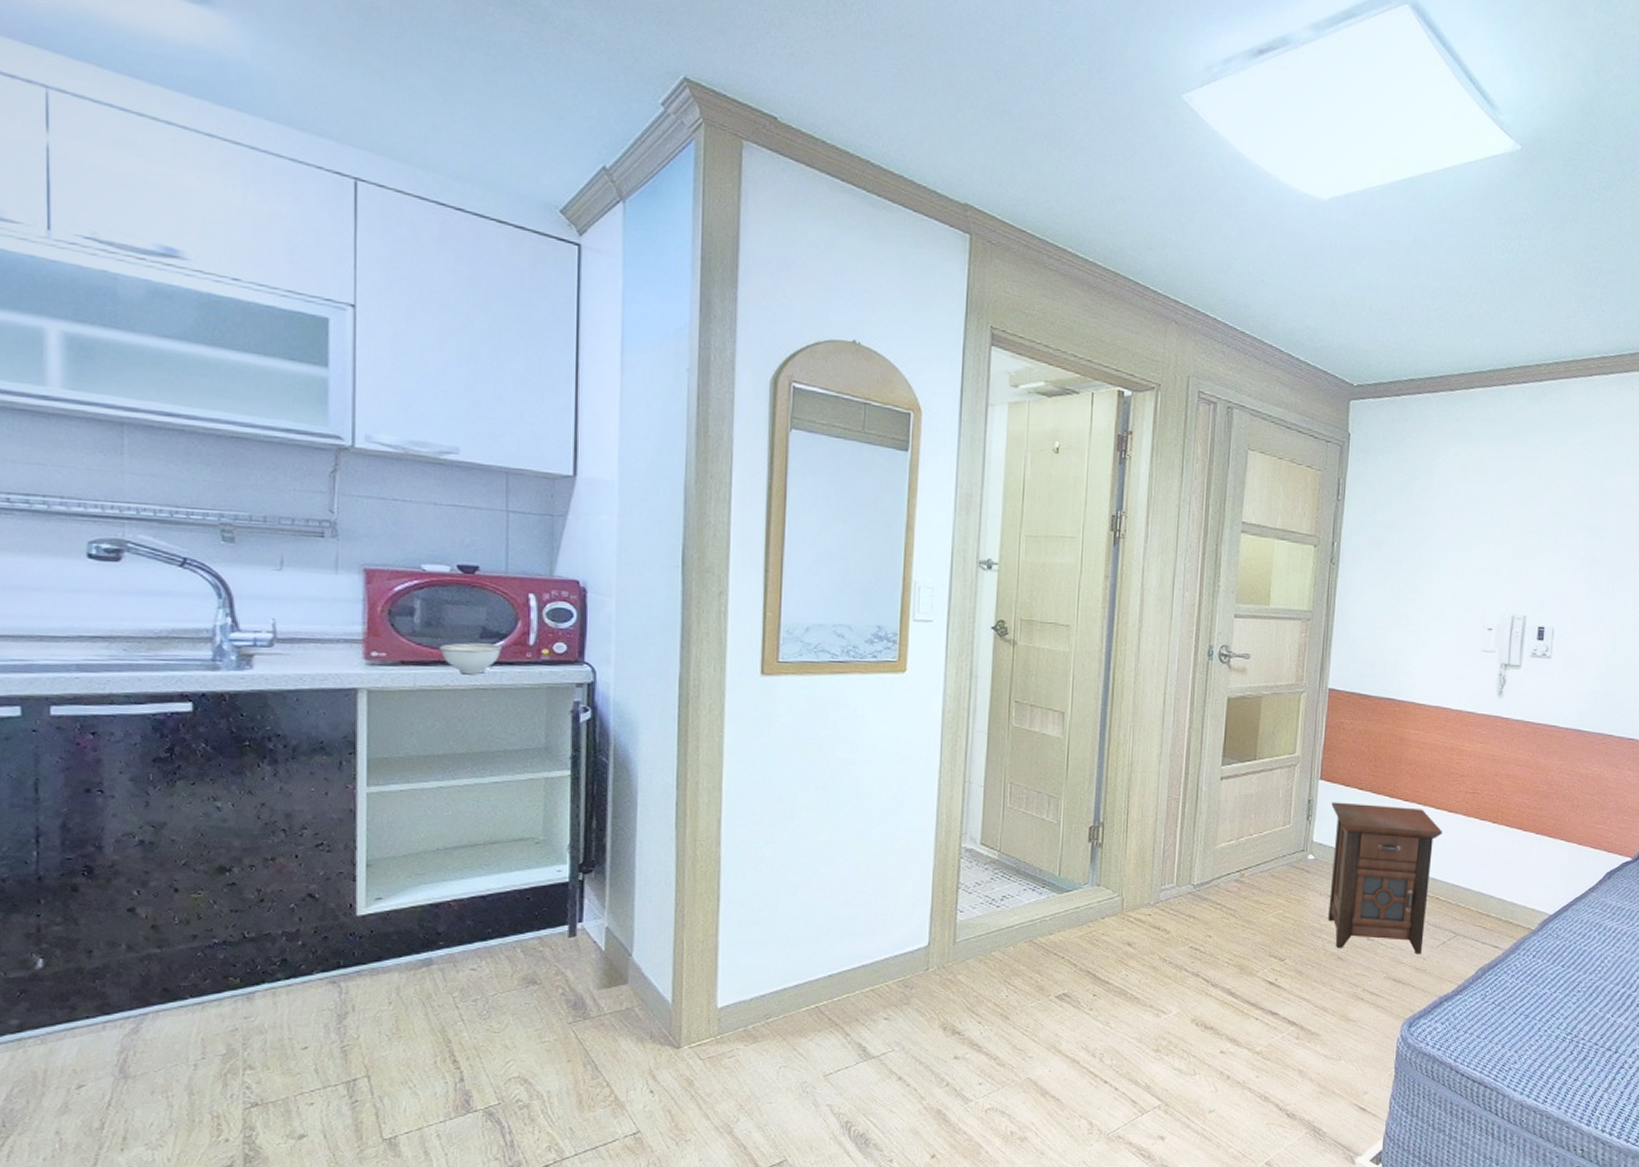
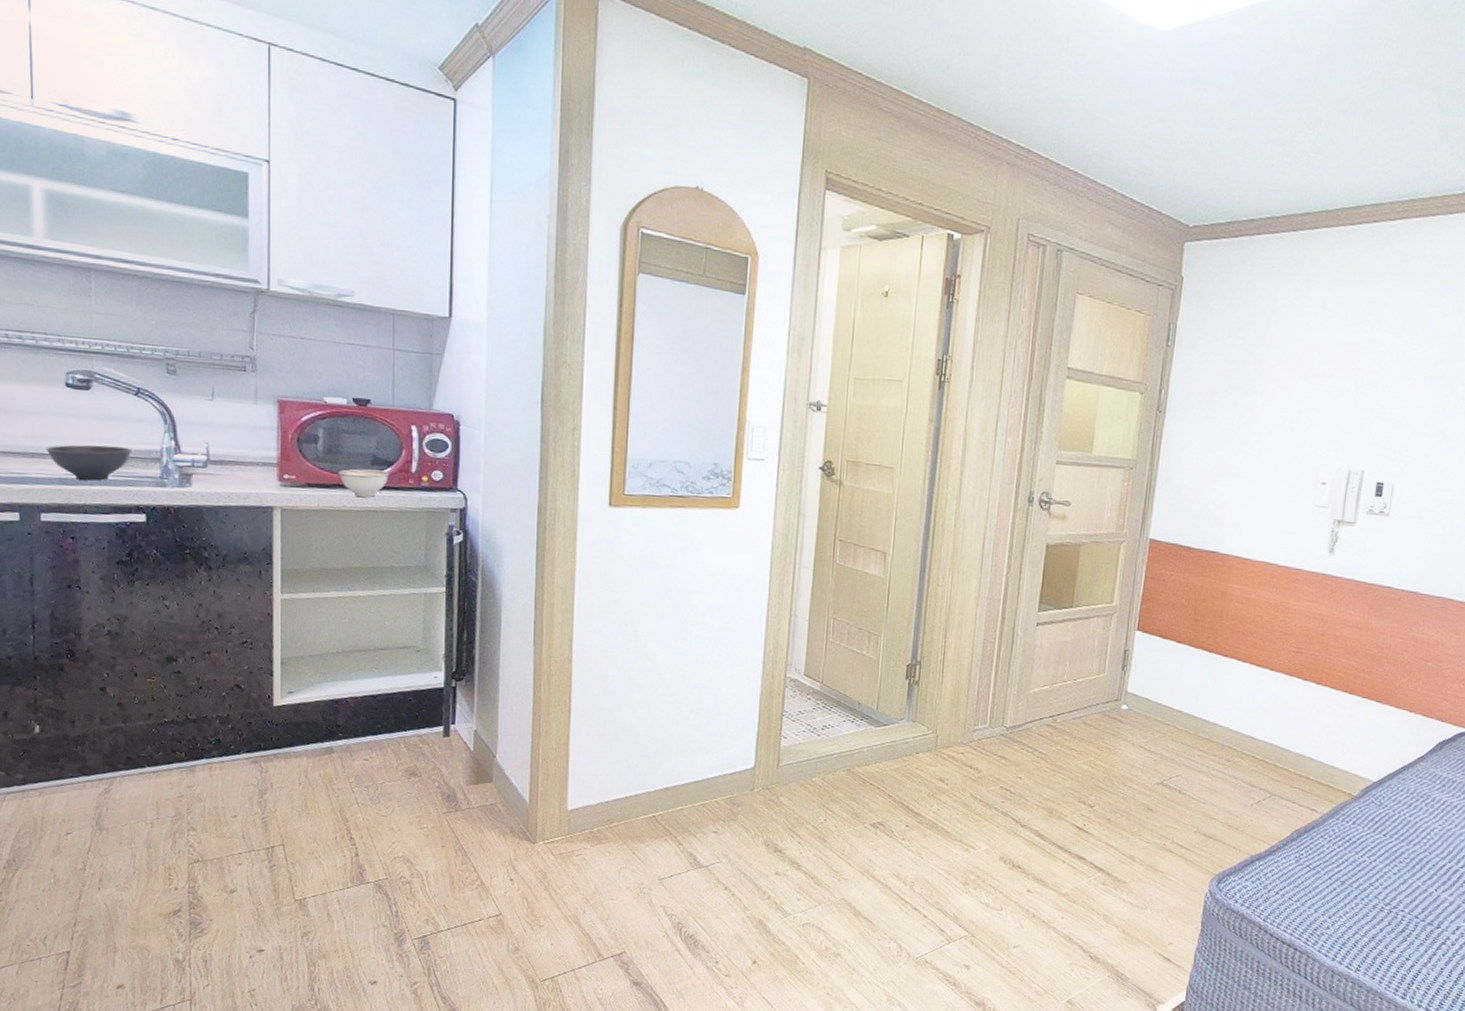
bowl: none [59,624,175,666] -> present [46,445,132,481]
nightstand: present [1328,802,1442,955] -> none [1139,653,1262,812]

